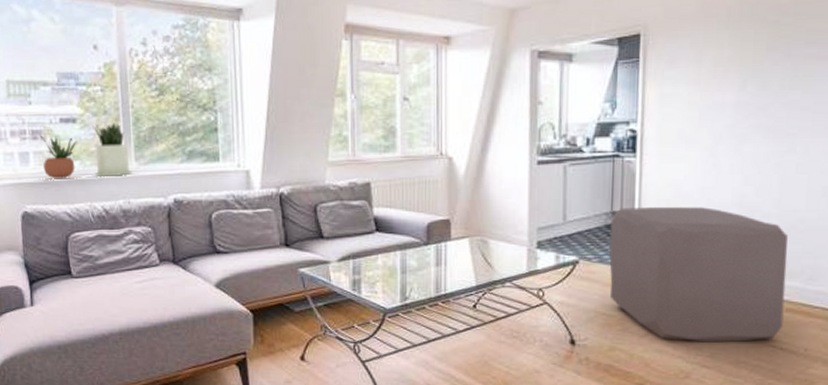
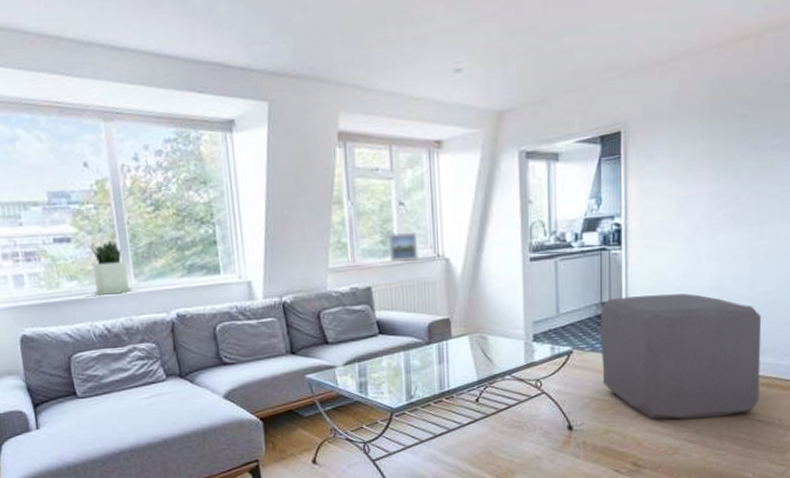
potted plant: present [40,135,77,179] -> none [34,256,73,301]
picture frame: none [390,128,421,158] -> present [388,231,419,262]

